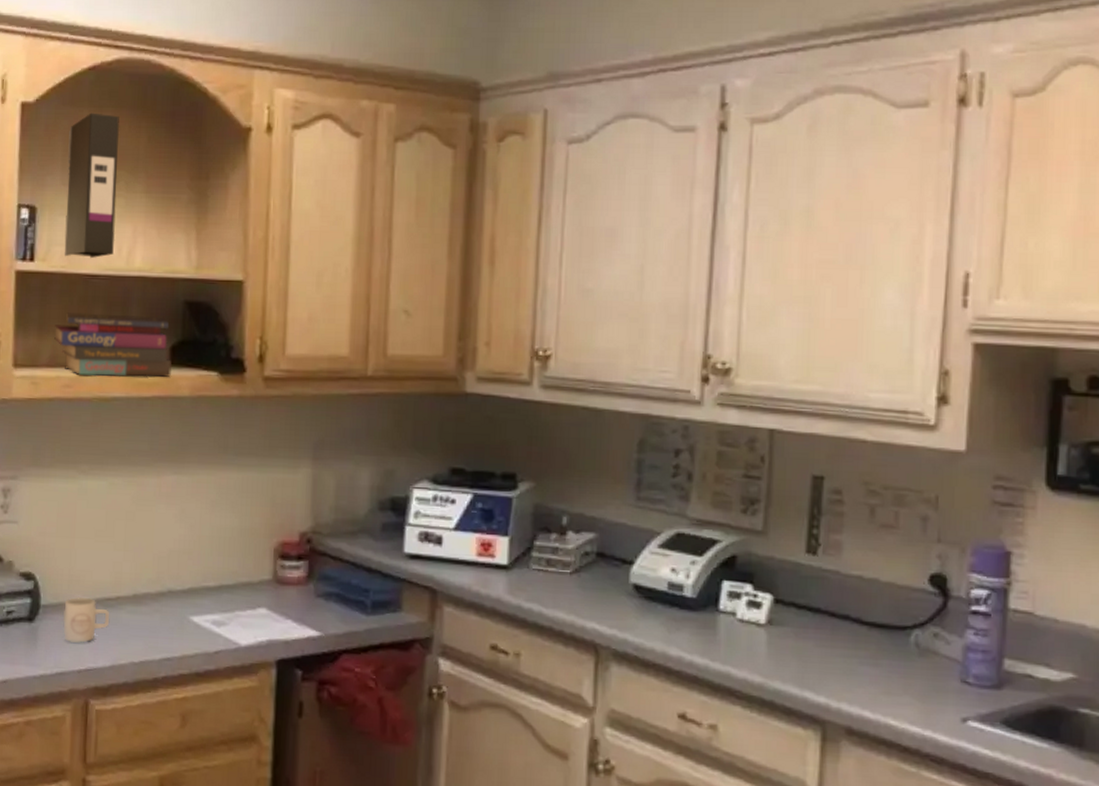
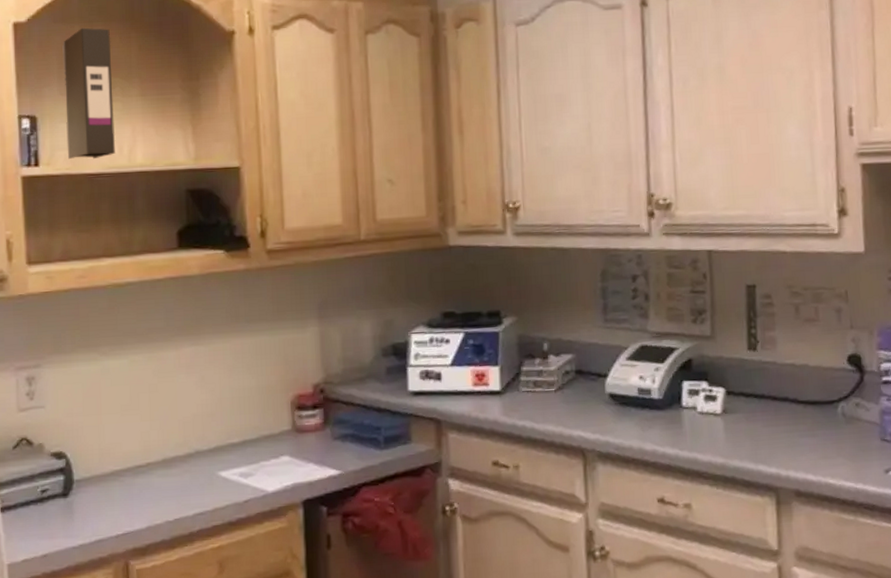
books: present [54,312,172,377] -> none [65,206,180,266]
mug: present [63,597,110,643] -> none [96,467,143,511]

